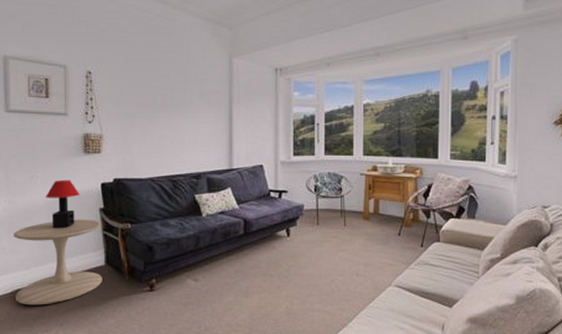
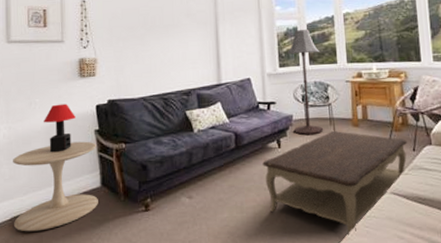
coffee table: none [270,222,417,324] -> present [262,130,408,236]
floor lamp: none [302,118,336,226] -> present [287,30,324,136]

